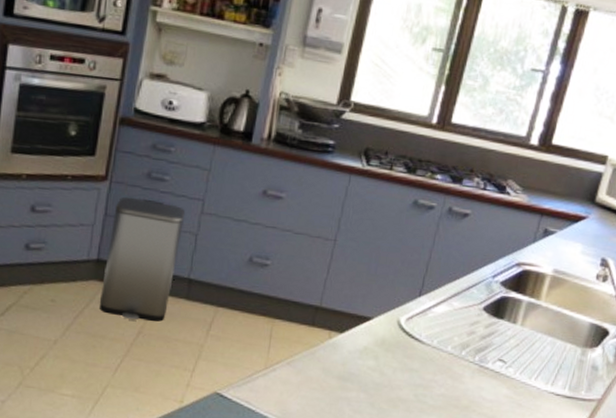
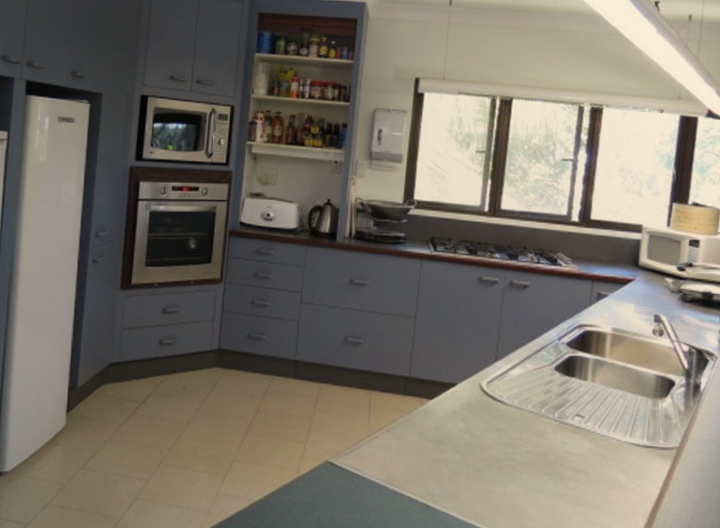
pedal bin: present [100,197,185,322] -> none [223,294,287,400]

